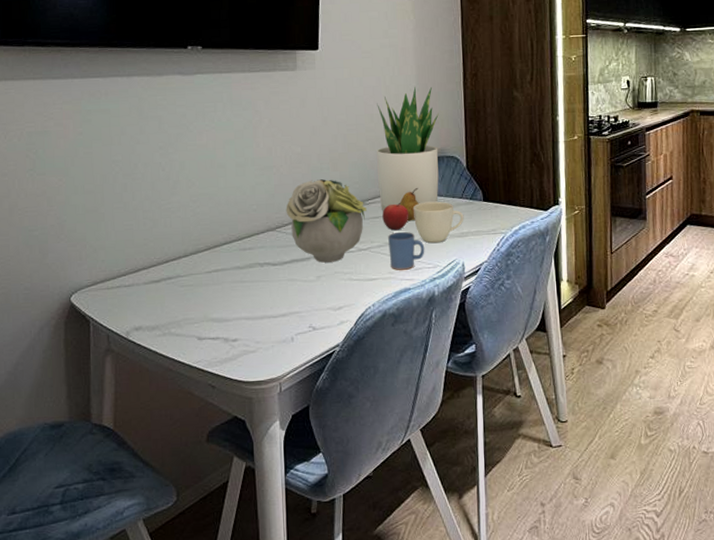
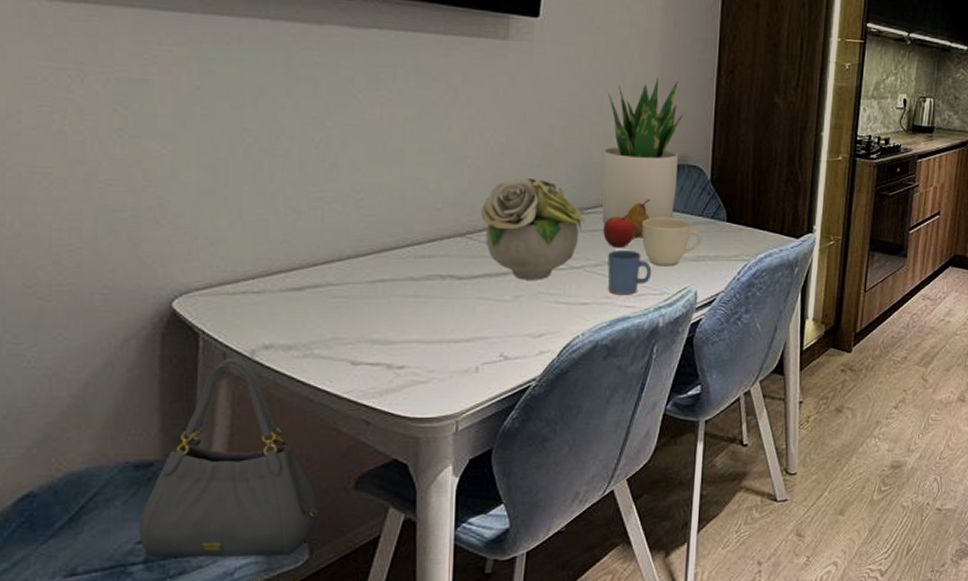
handbag: none [56,338,181,500] -> present [139,357,318,558]

